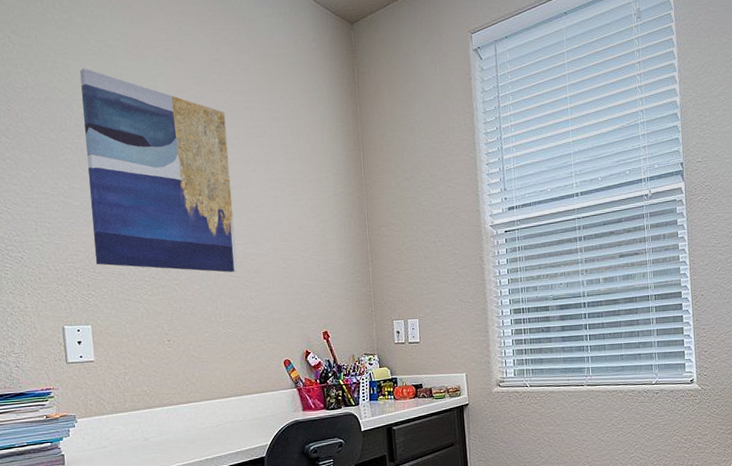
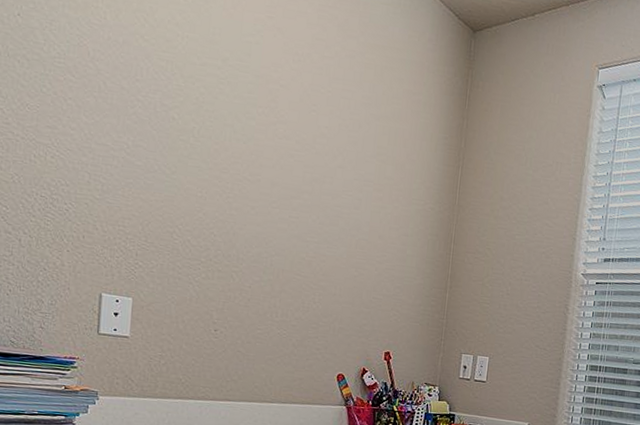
wall art: present [80,68,238,273] -> none [149,17,320,272]

